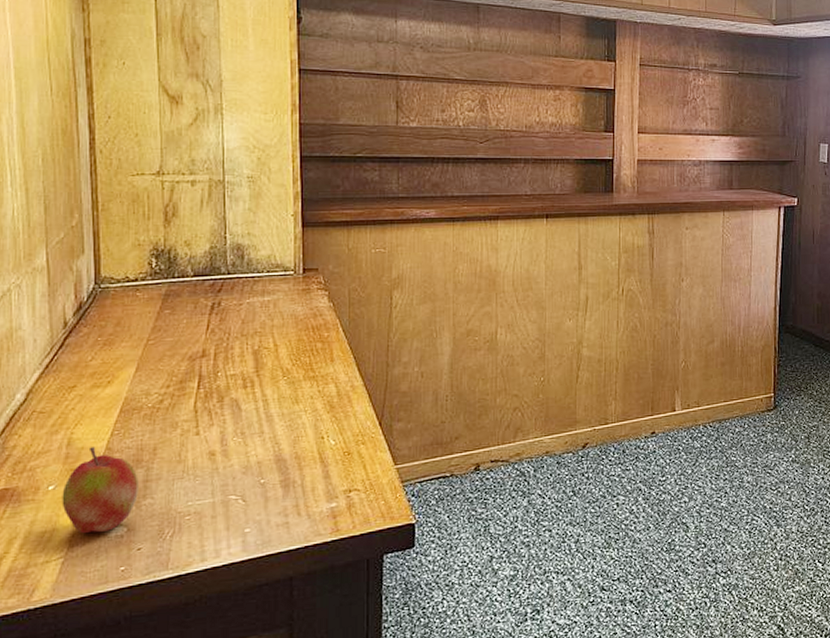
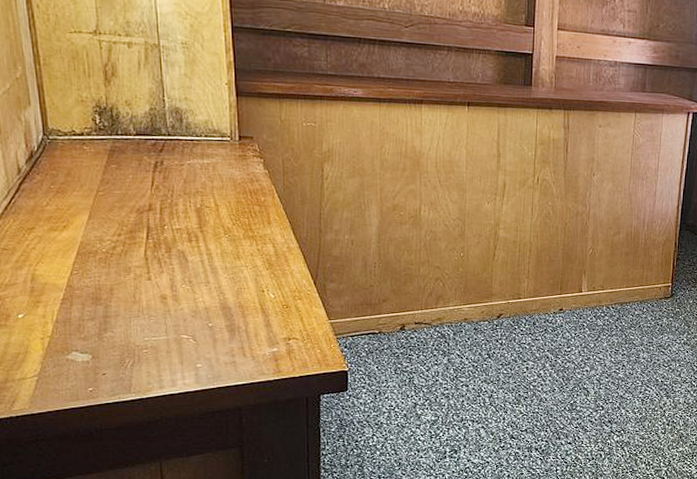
apple: present [62,447,138,534] -> none [31,283,100,358]

